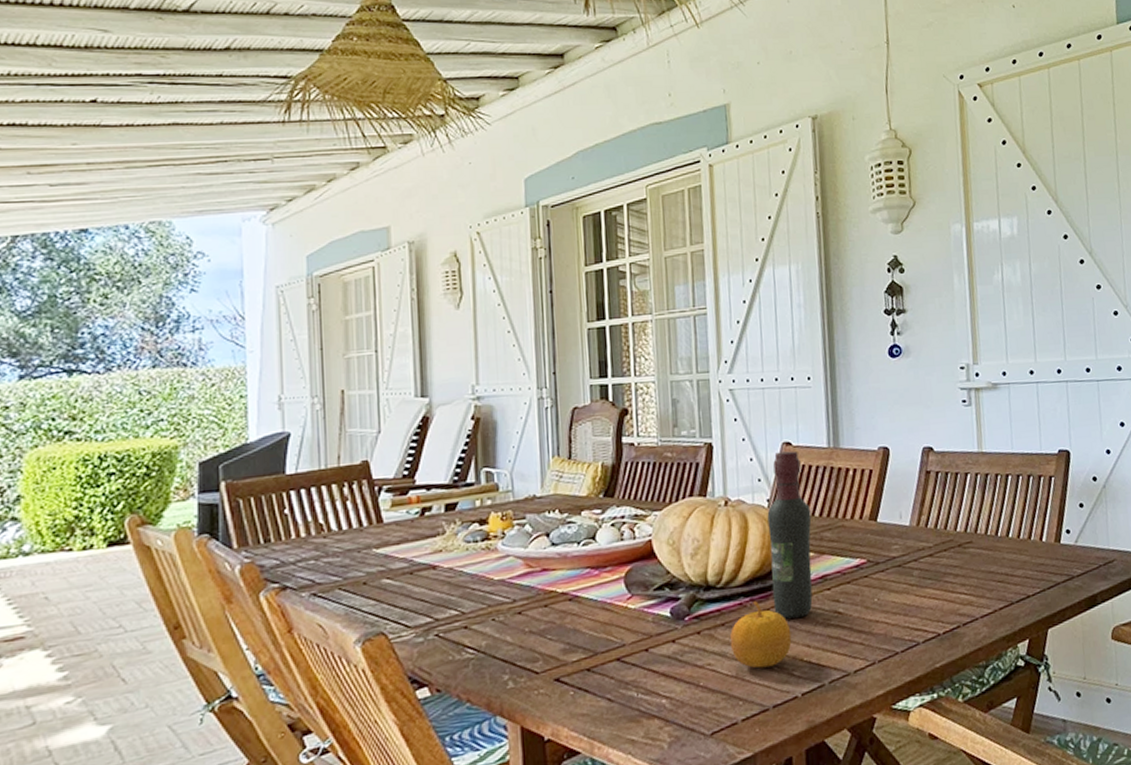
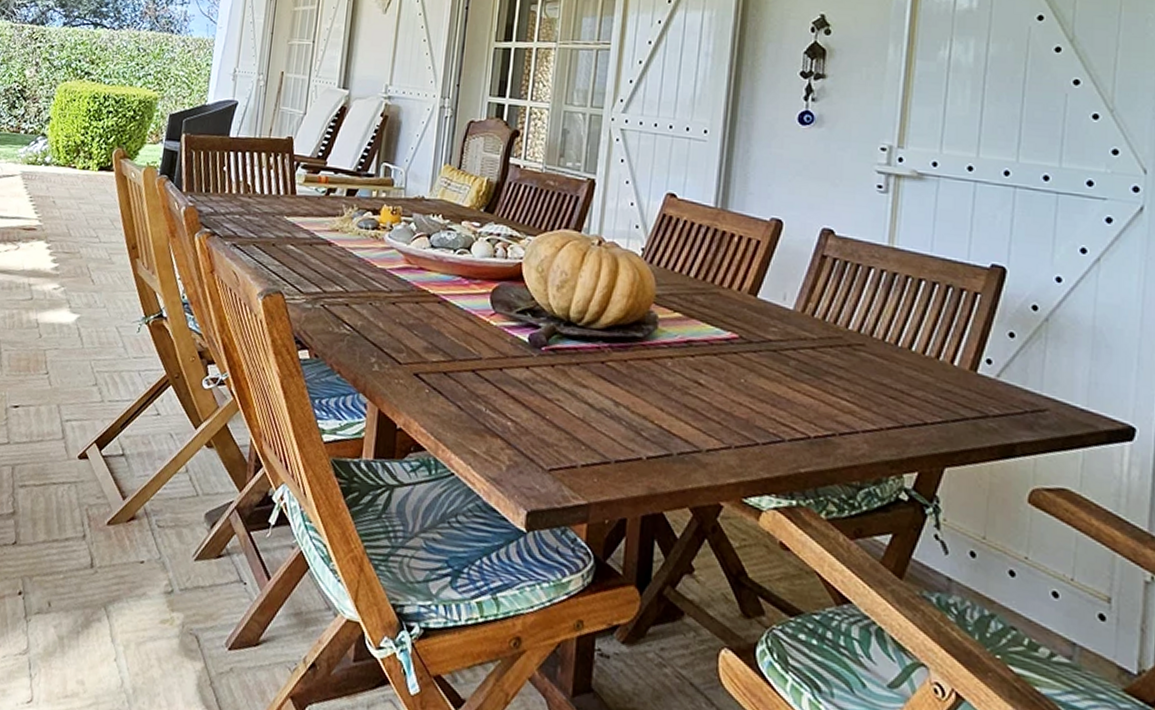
fruit: present [730,601,792,669] -> none [581,348,646,421]
wine bottle: present [767,451,813,619] -> none [631,202,686,378]

